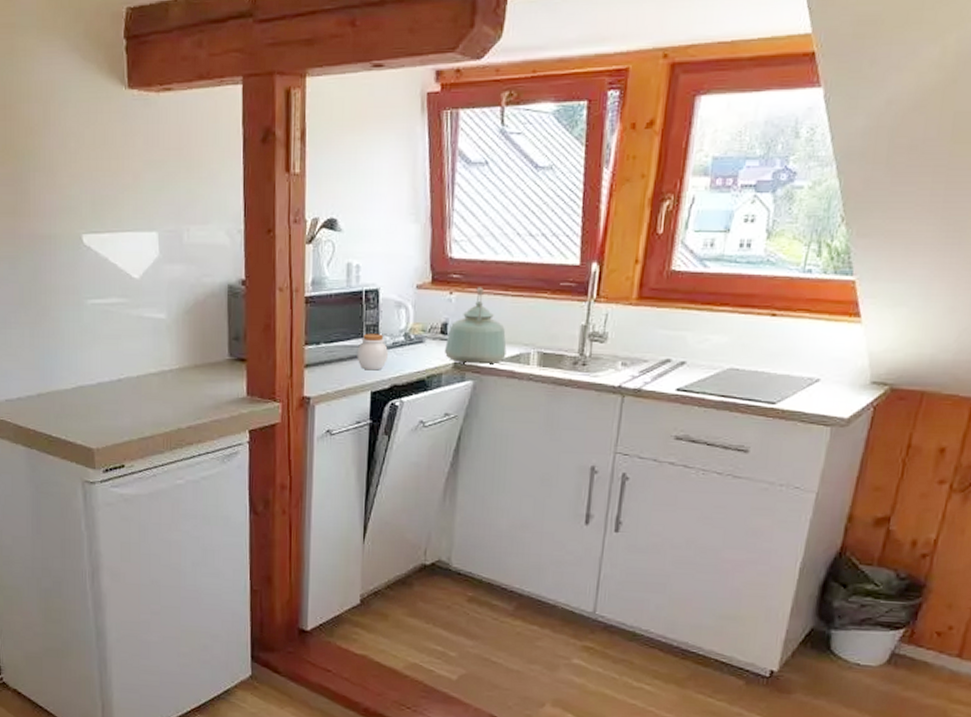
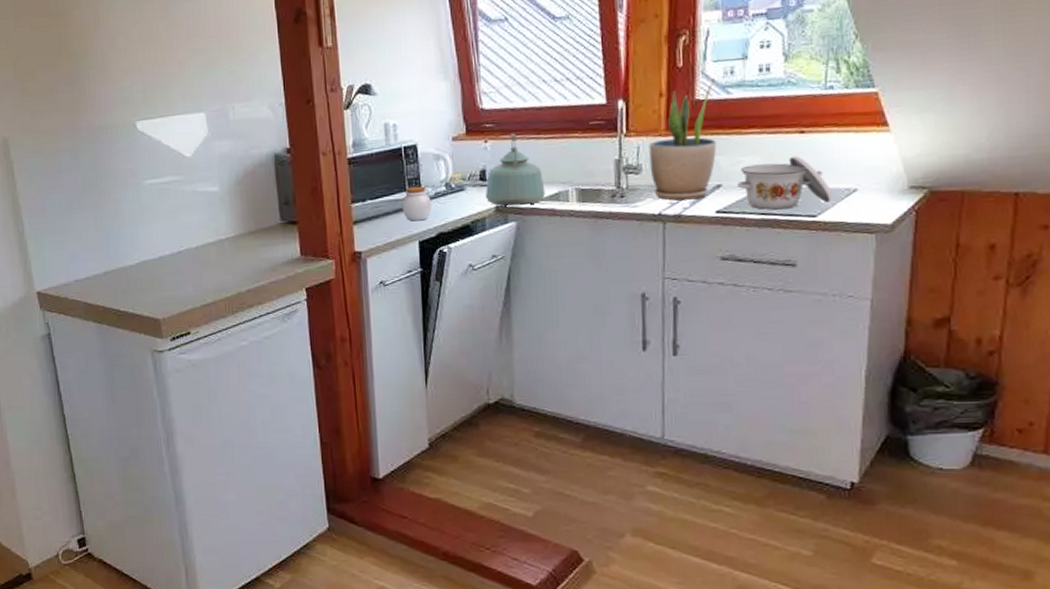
potted plant: none [615,252,694,375] -> present [648,81,717,201]
cooking pot: none [700,339,795,393] -> present [736,156,833,210]

